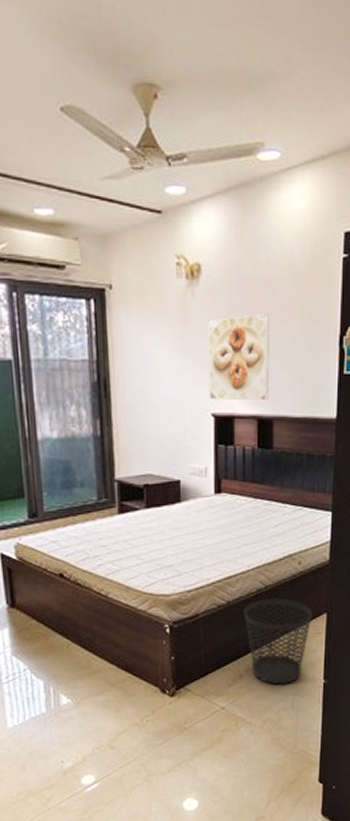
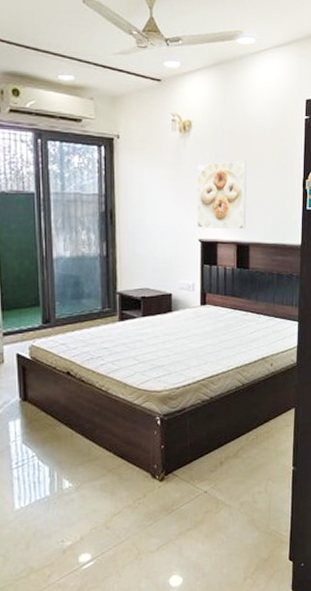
wastebasket: present [244,598,312,685] -> none [224,395,282,471]

